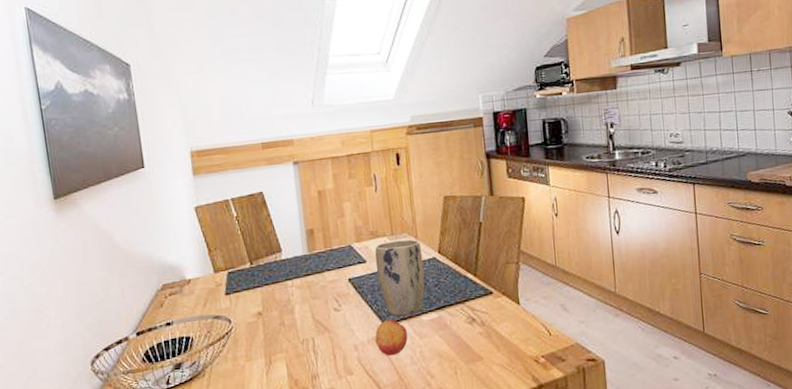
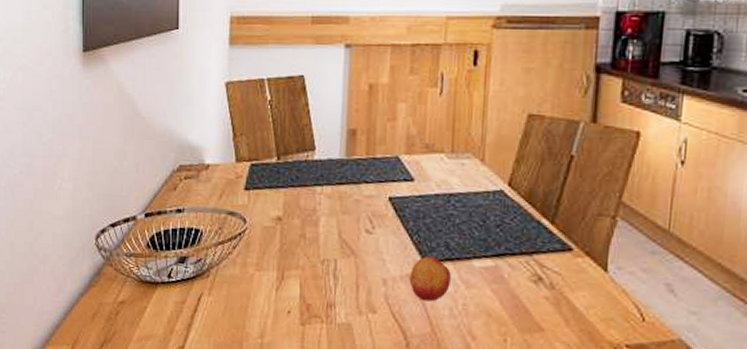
plant pot: present [375,239,425,316] -> none [425,160,487,257]

